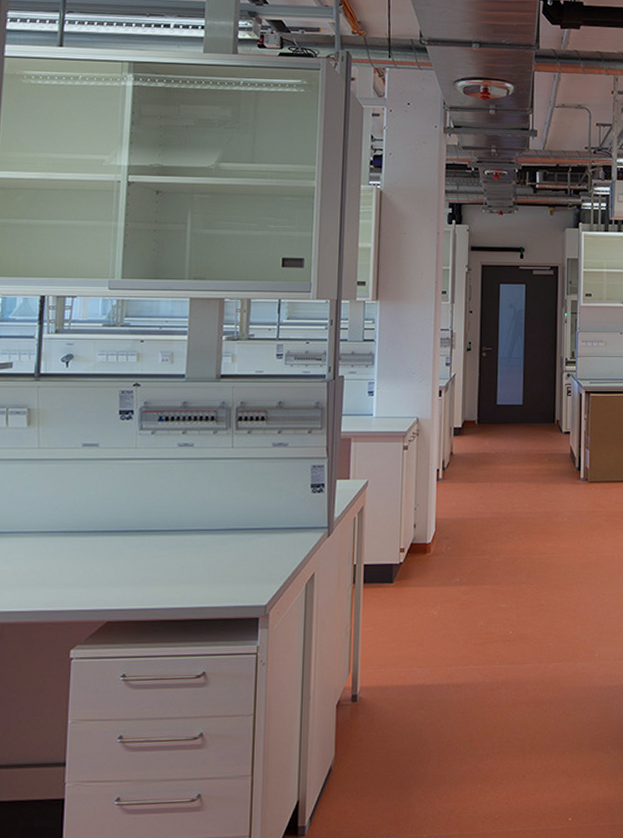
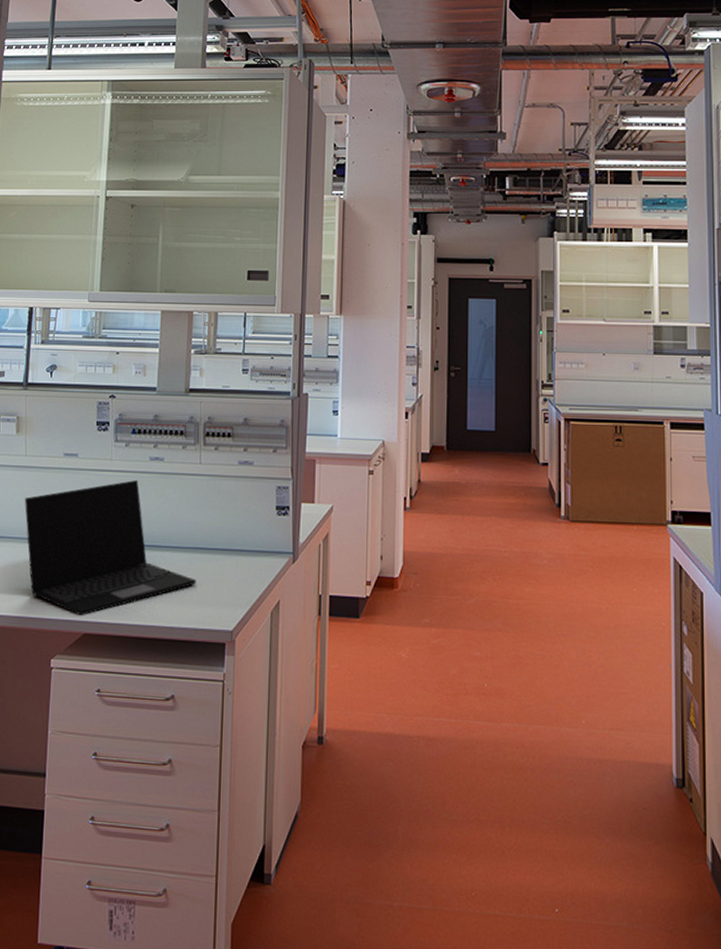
laptop: none [37,466,229,605] -> present [24,479,196,616]

